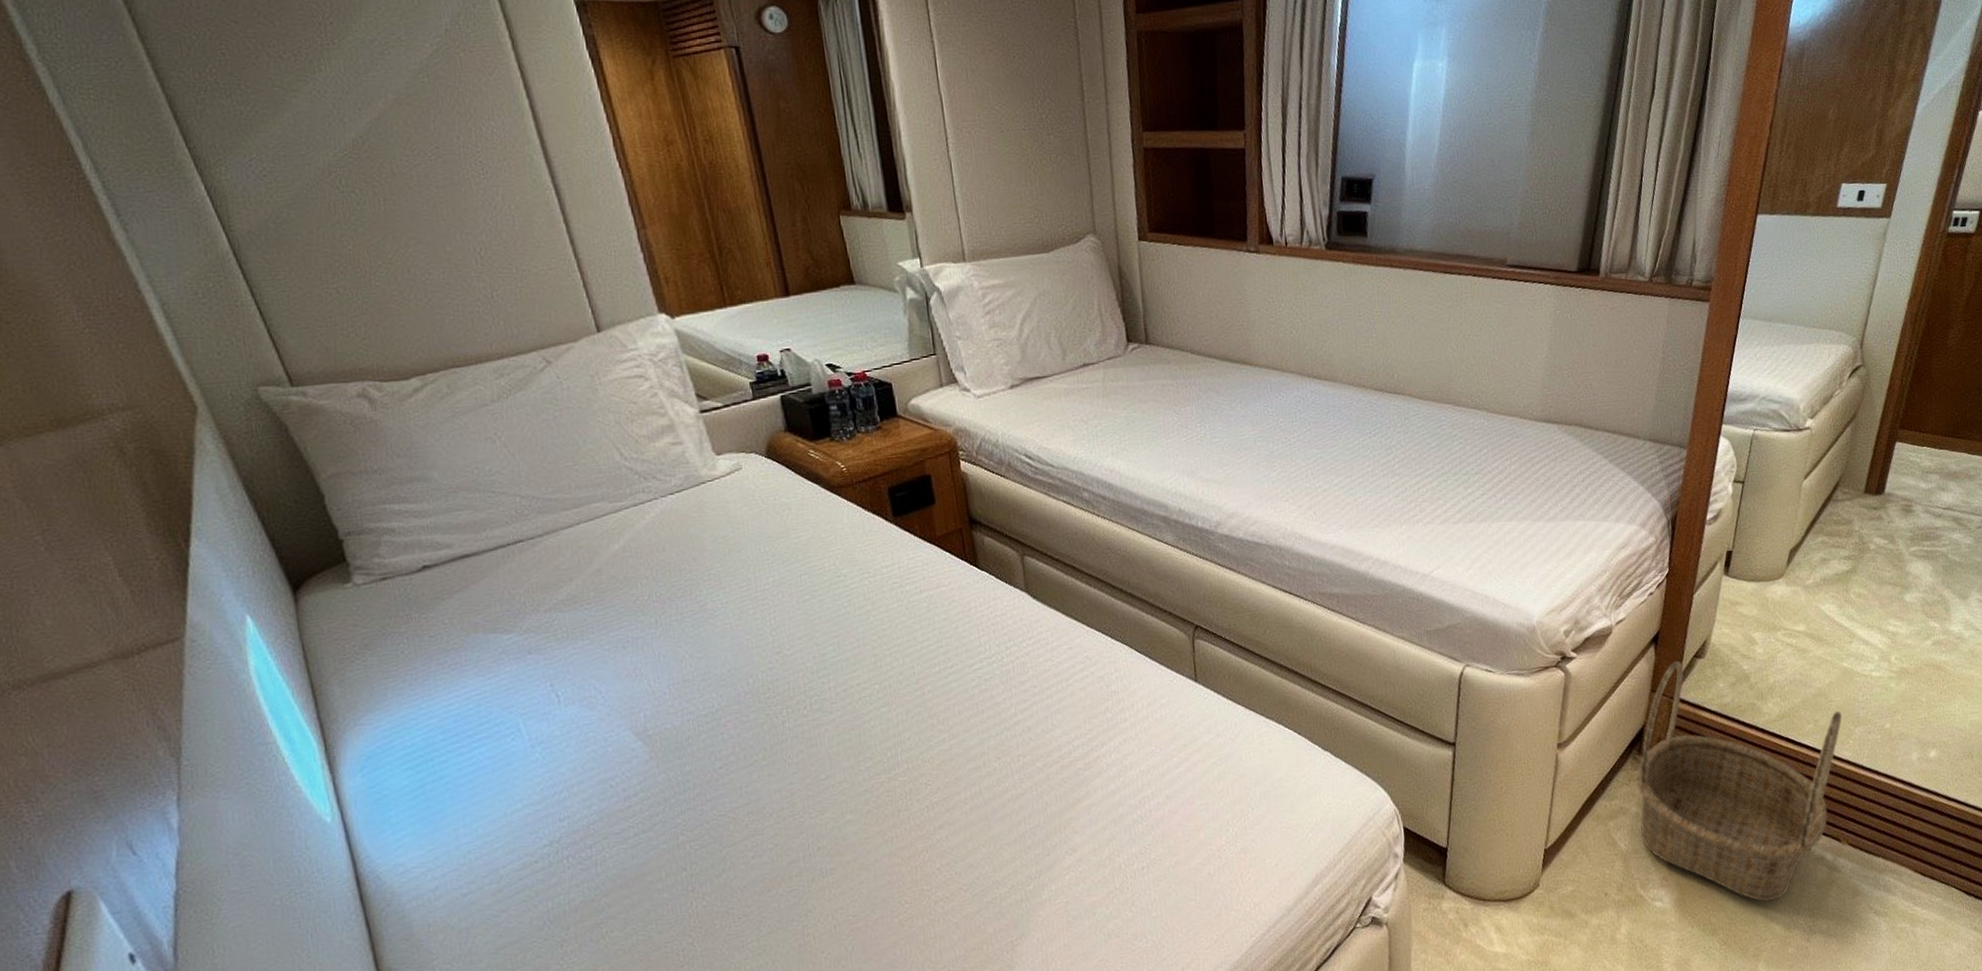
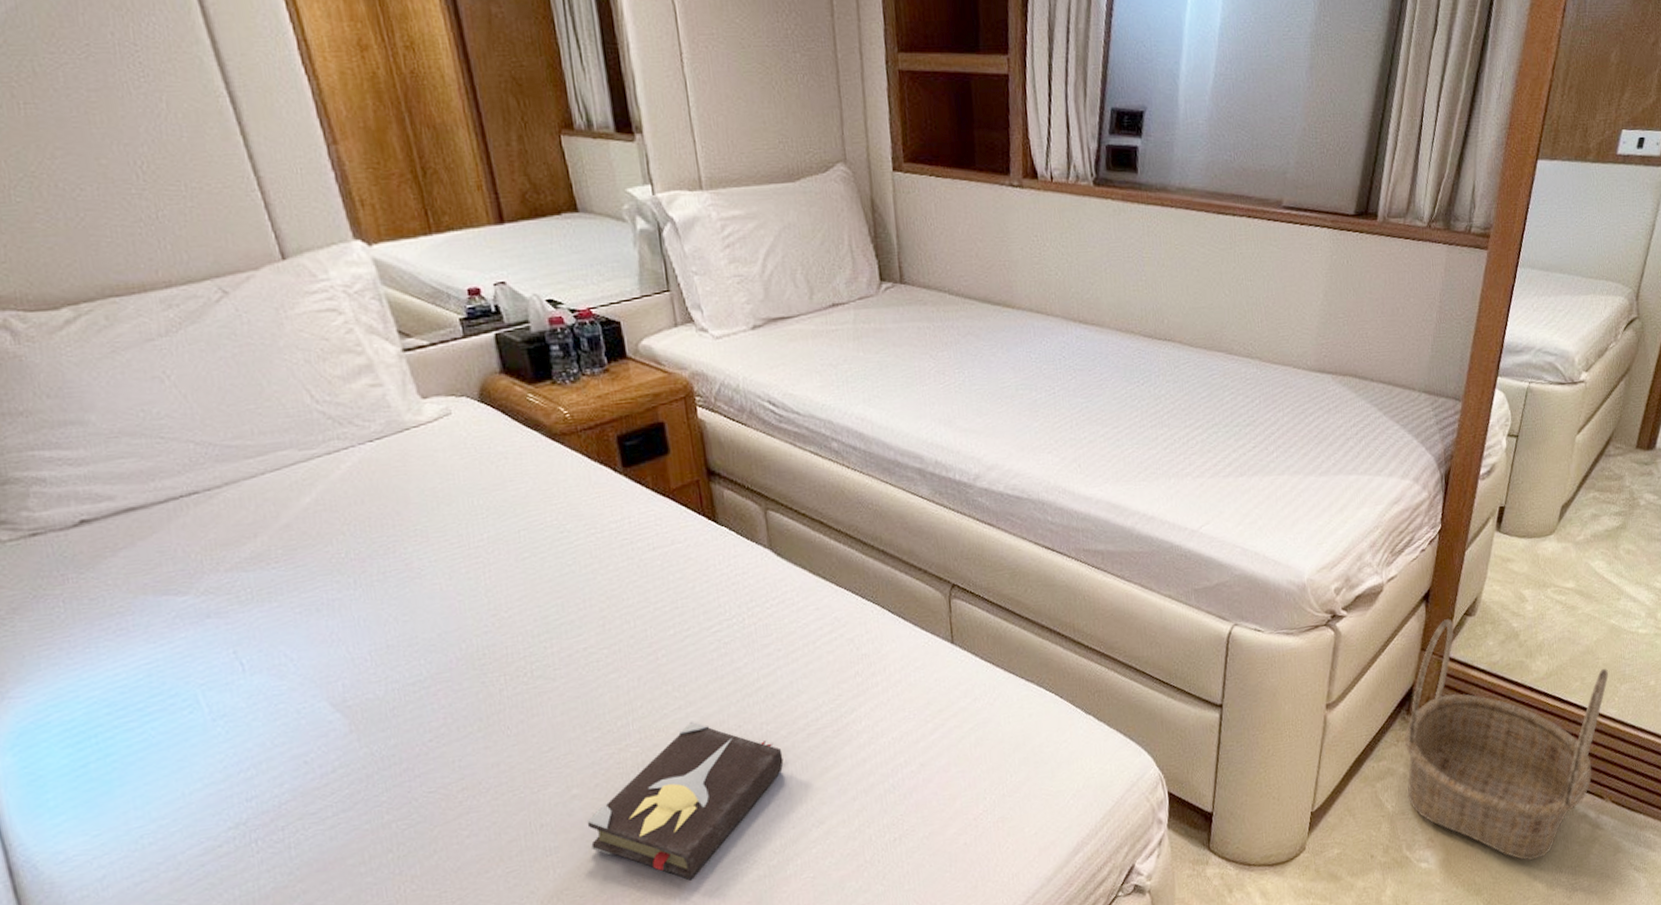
hardback book: none [859,752,1039,903] -> present [586,721,784,881]

